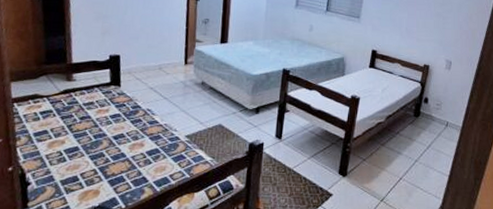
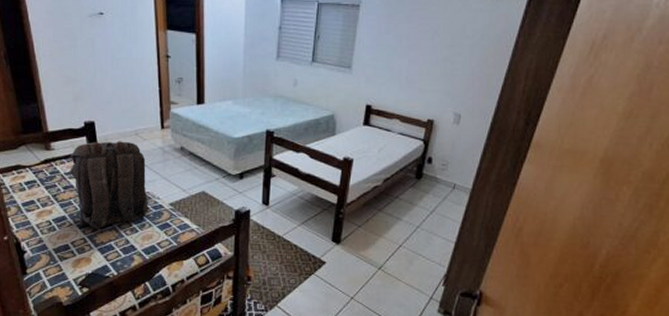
backpack: none [89,74,167,160] -> present [70,141,150,229]

